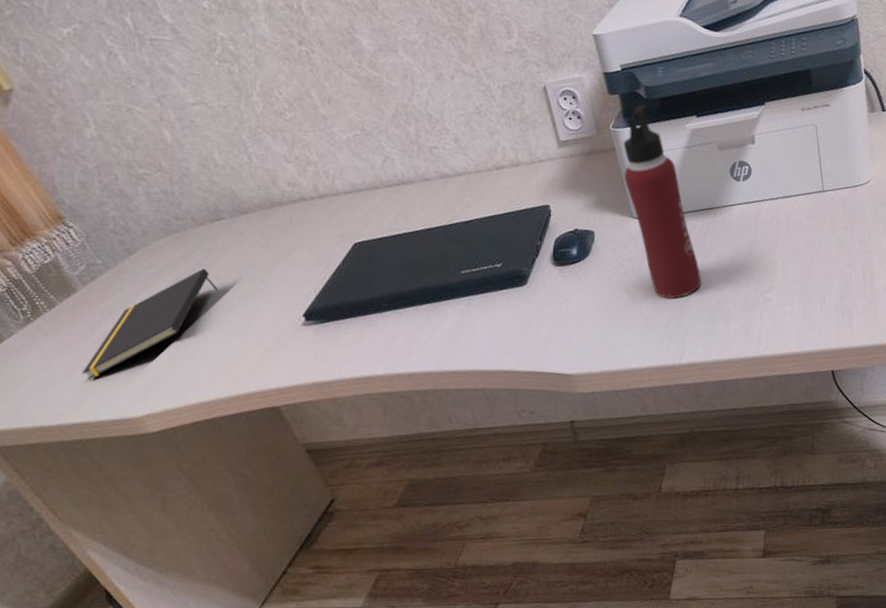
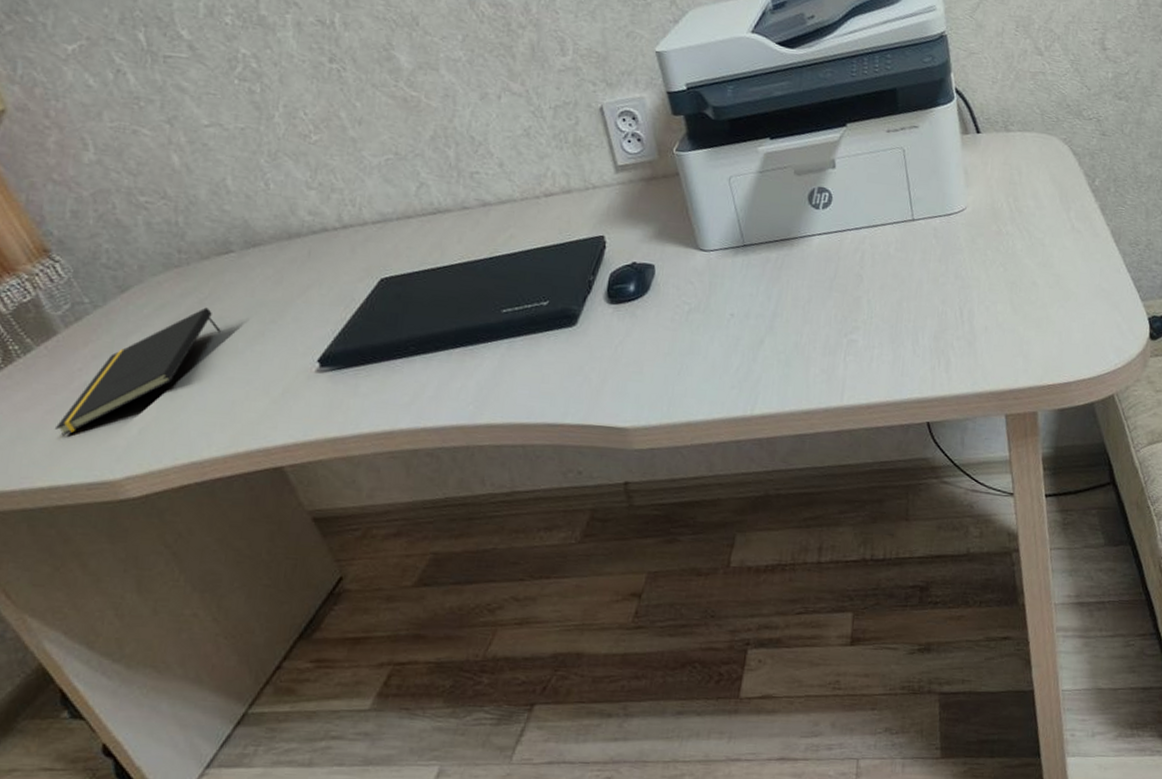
water bottle: present [623,104,701,299] -> none [688,126,776,341]

